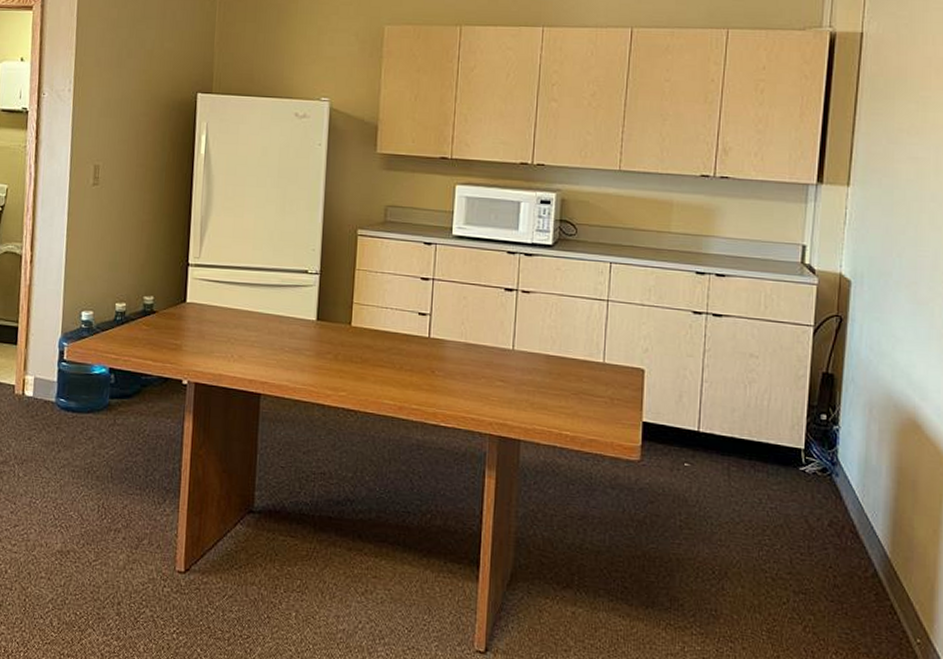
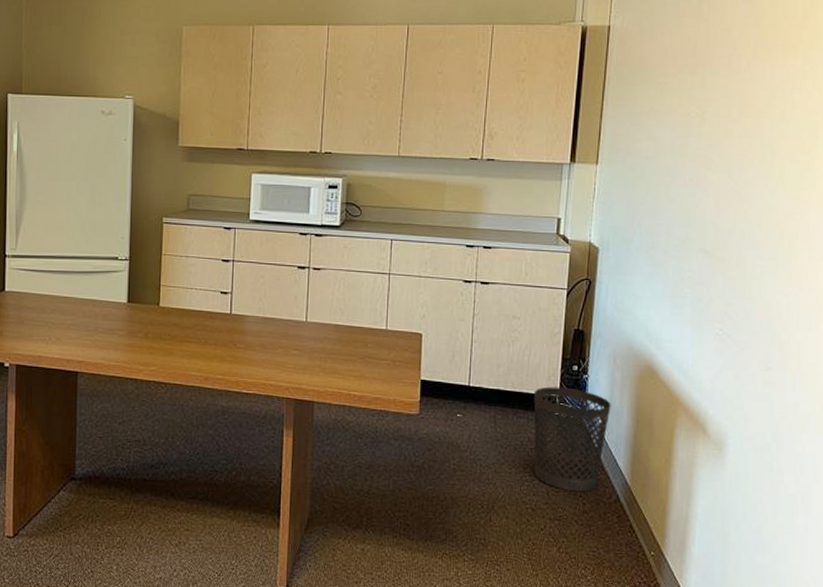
trash bin: none [774,437,867,563] -> present [533,387,611,492]

